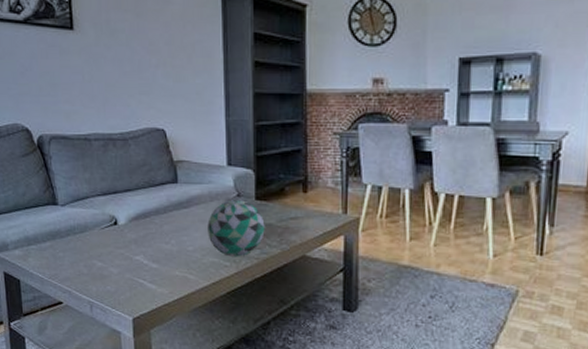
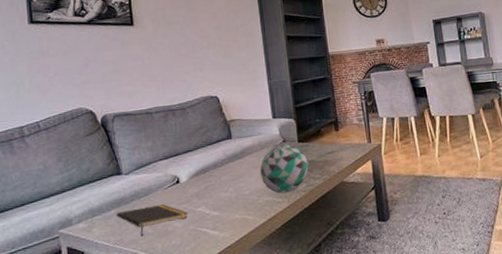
notepad: none [51,244,126,276] -> present [115,204,189,237]

